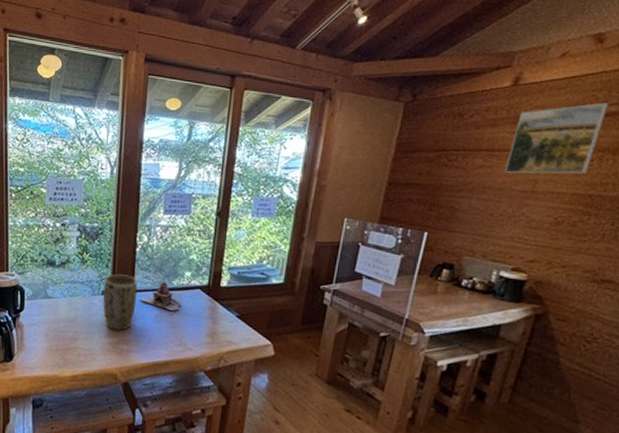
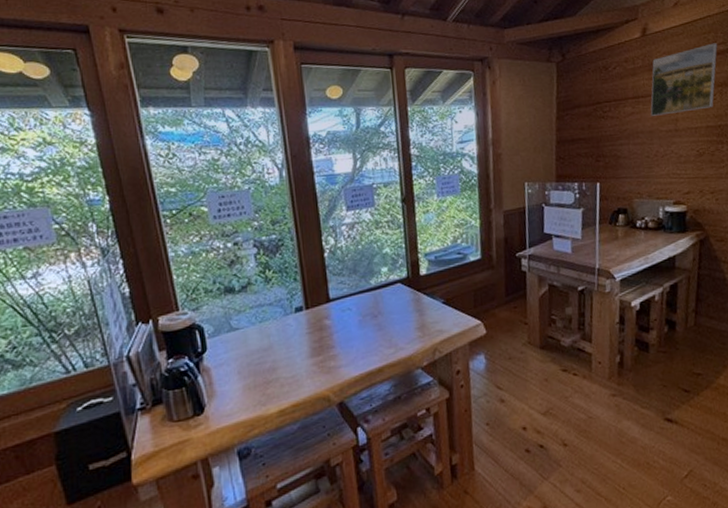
plant pot: present [102,274,138,331] -> none [295,284,336,348]
teapot: present [139,281,181,311] -> none [338,283,384,312]

